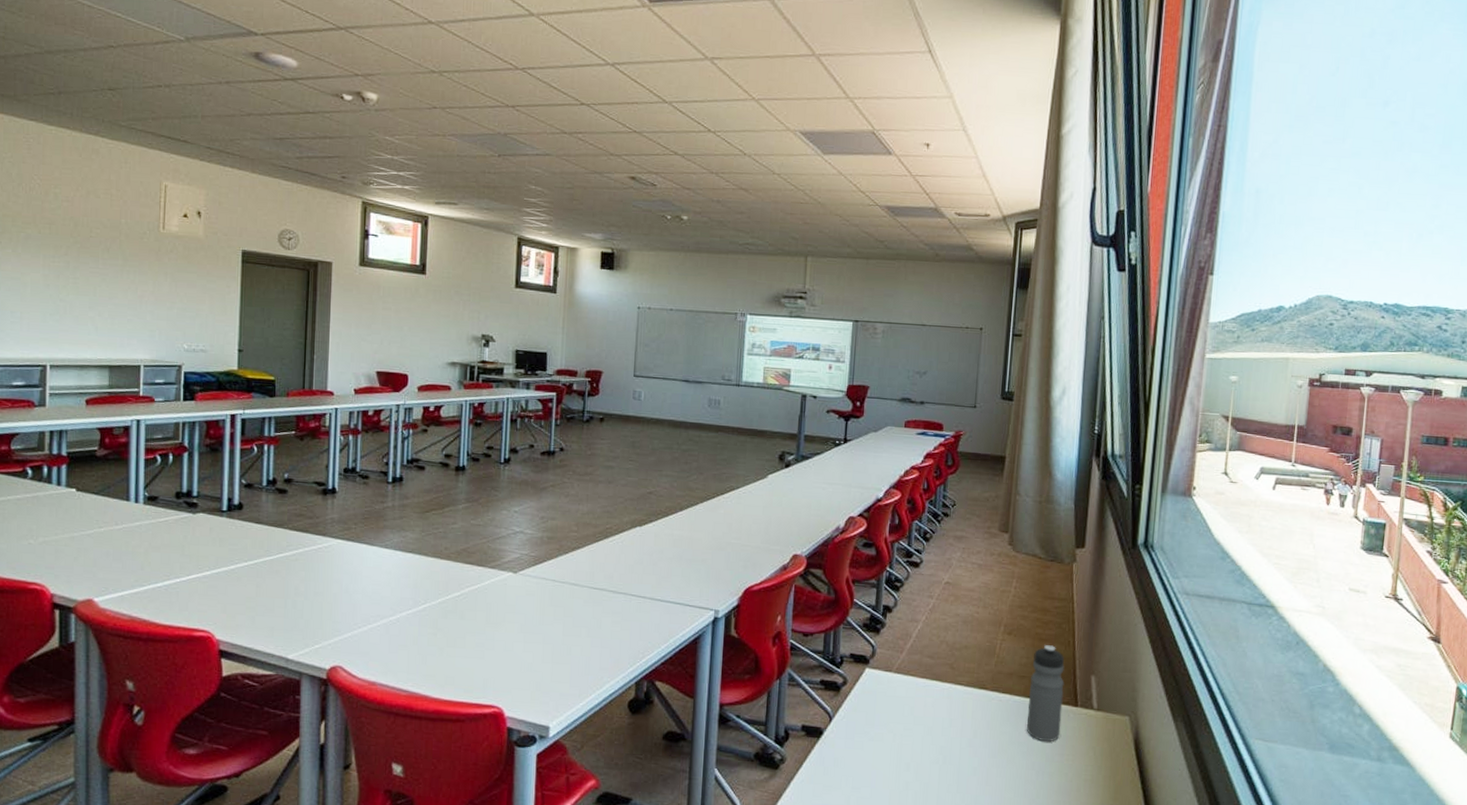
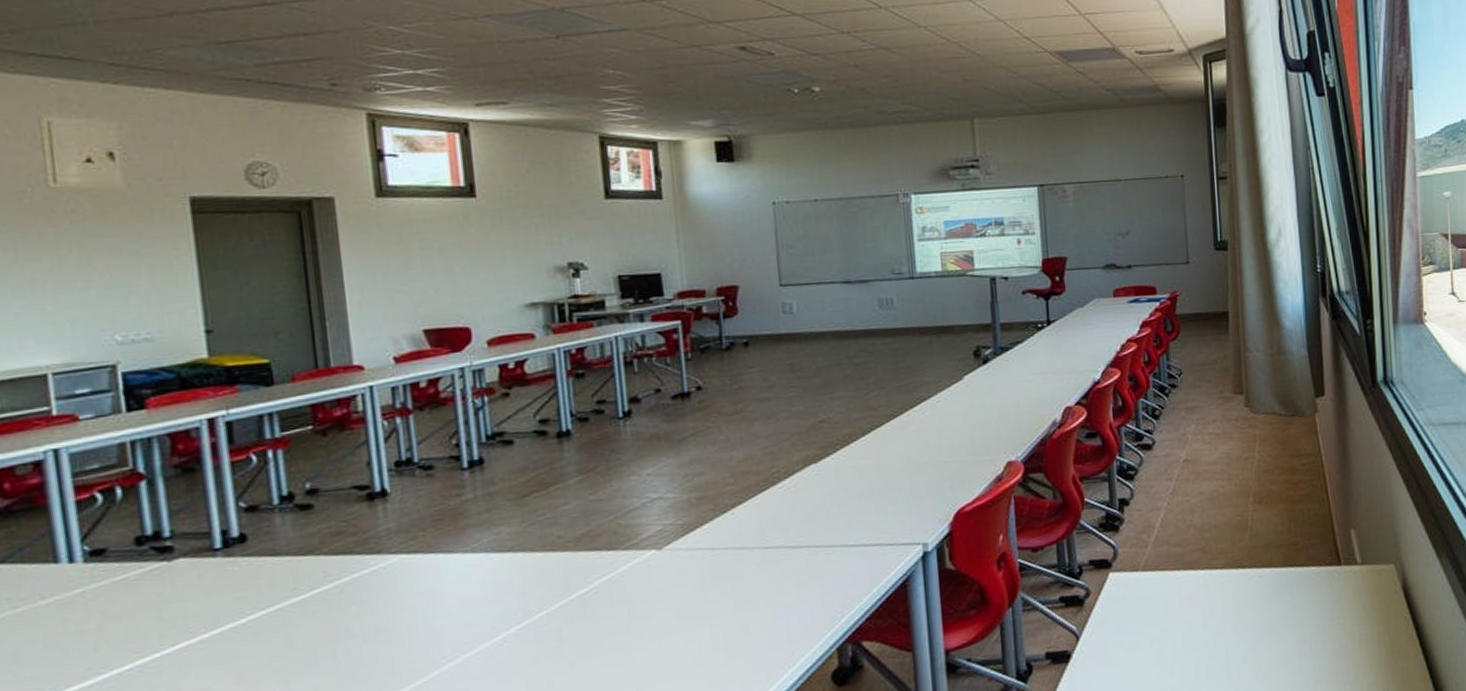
water bottle: present [1026,645,1065,742] -> none [1288,506,1328,610]

